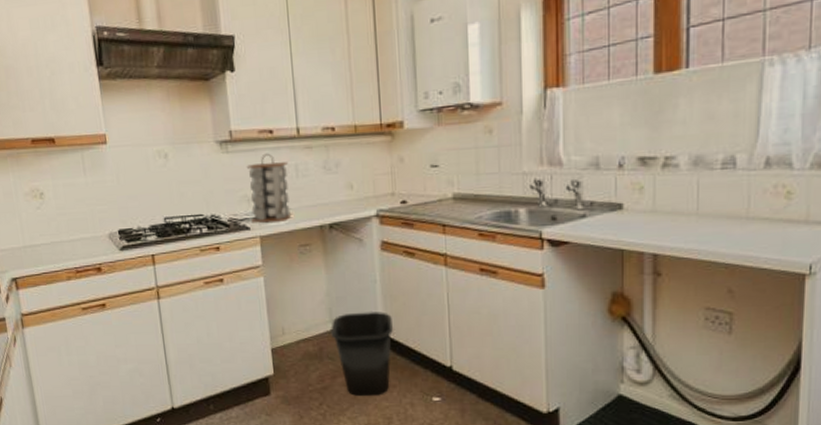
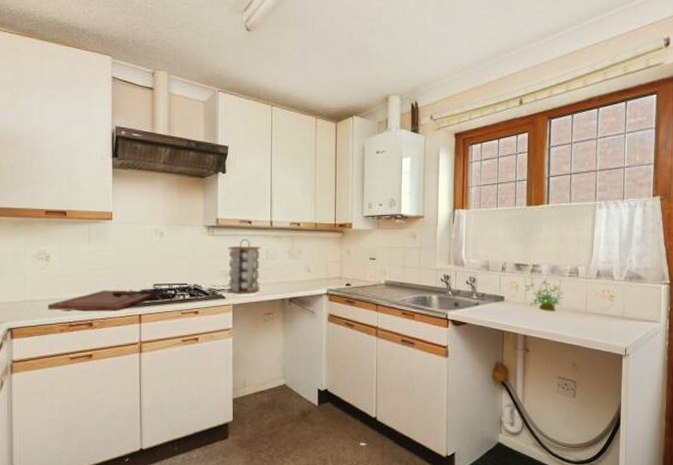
cutting board: none [49,225,172,255] -> present [47,290,160,312]
waste bin: present [331,310,394,396] -> none [283,369,334,441]
potted plant: none [654,165,715,221] -> present [525,272,565,312]

